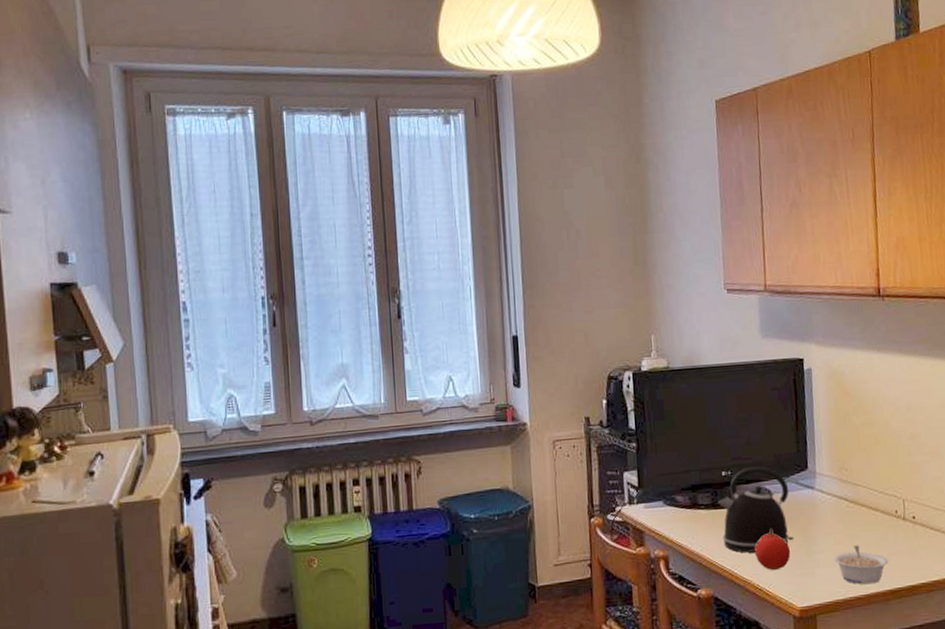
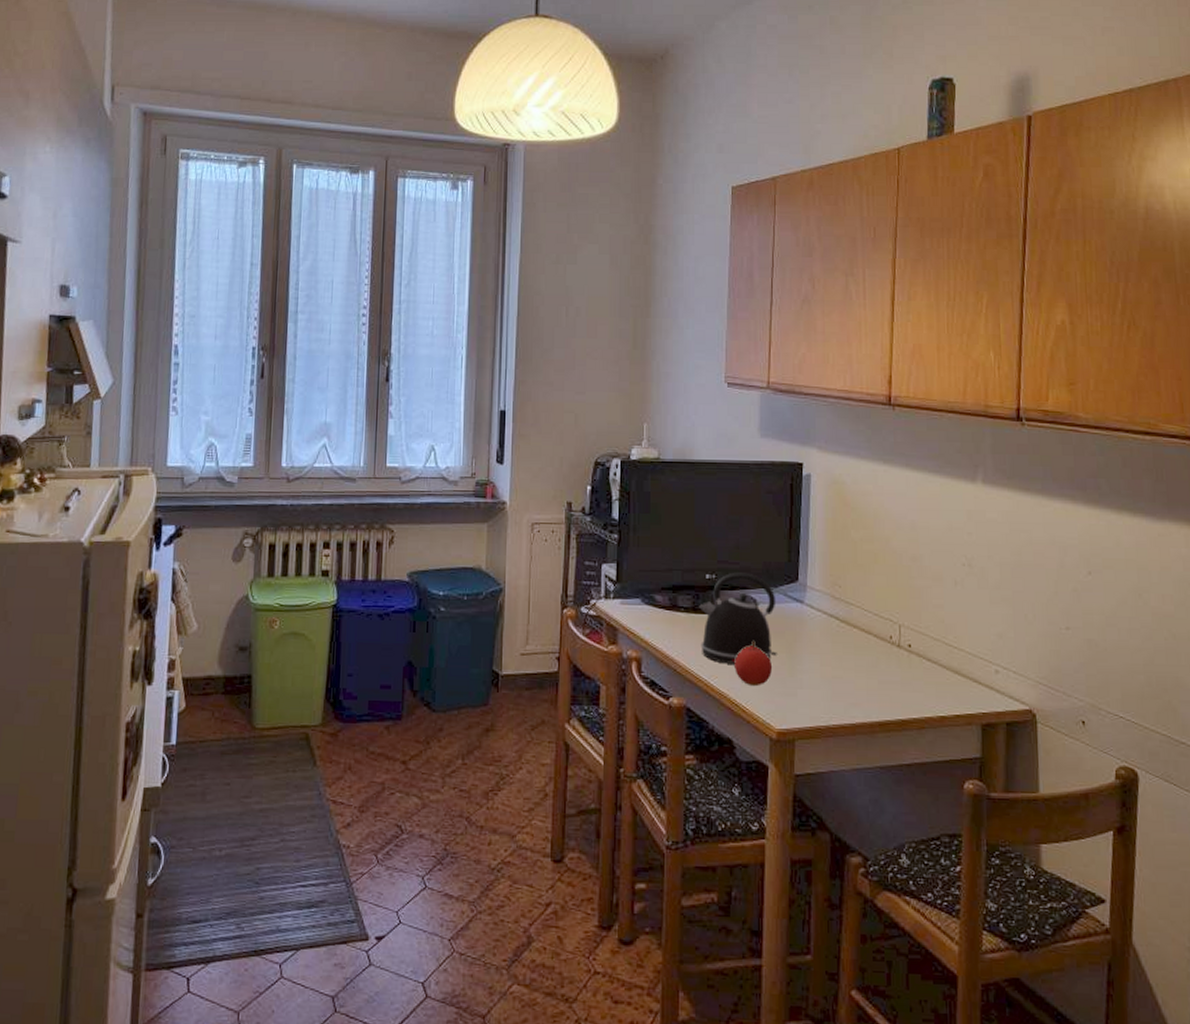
legume: present [834,545,888,585] -> none [819,669,878,713]

